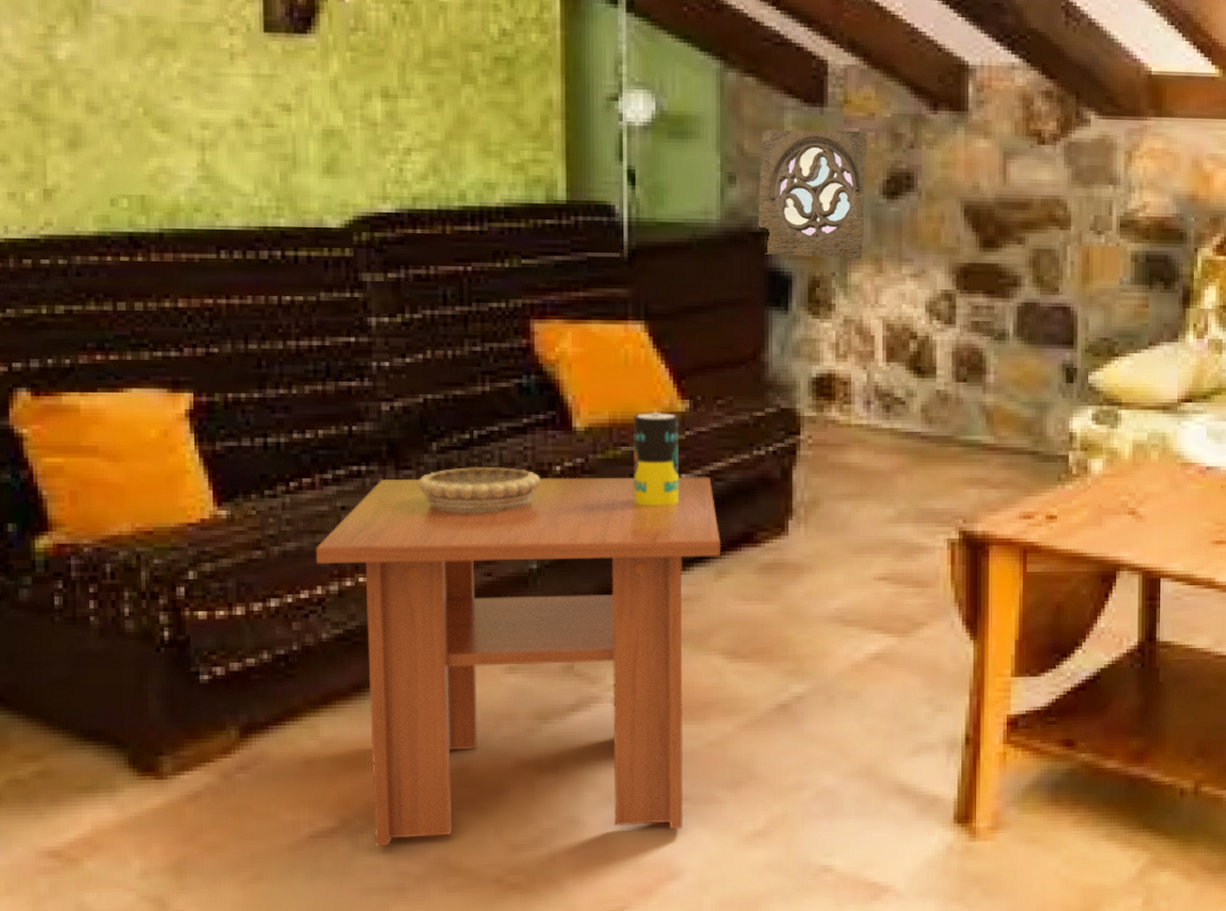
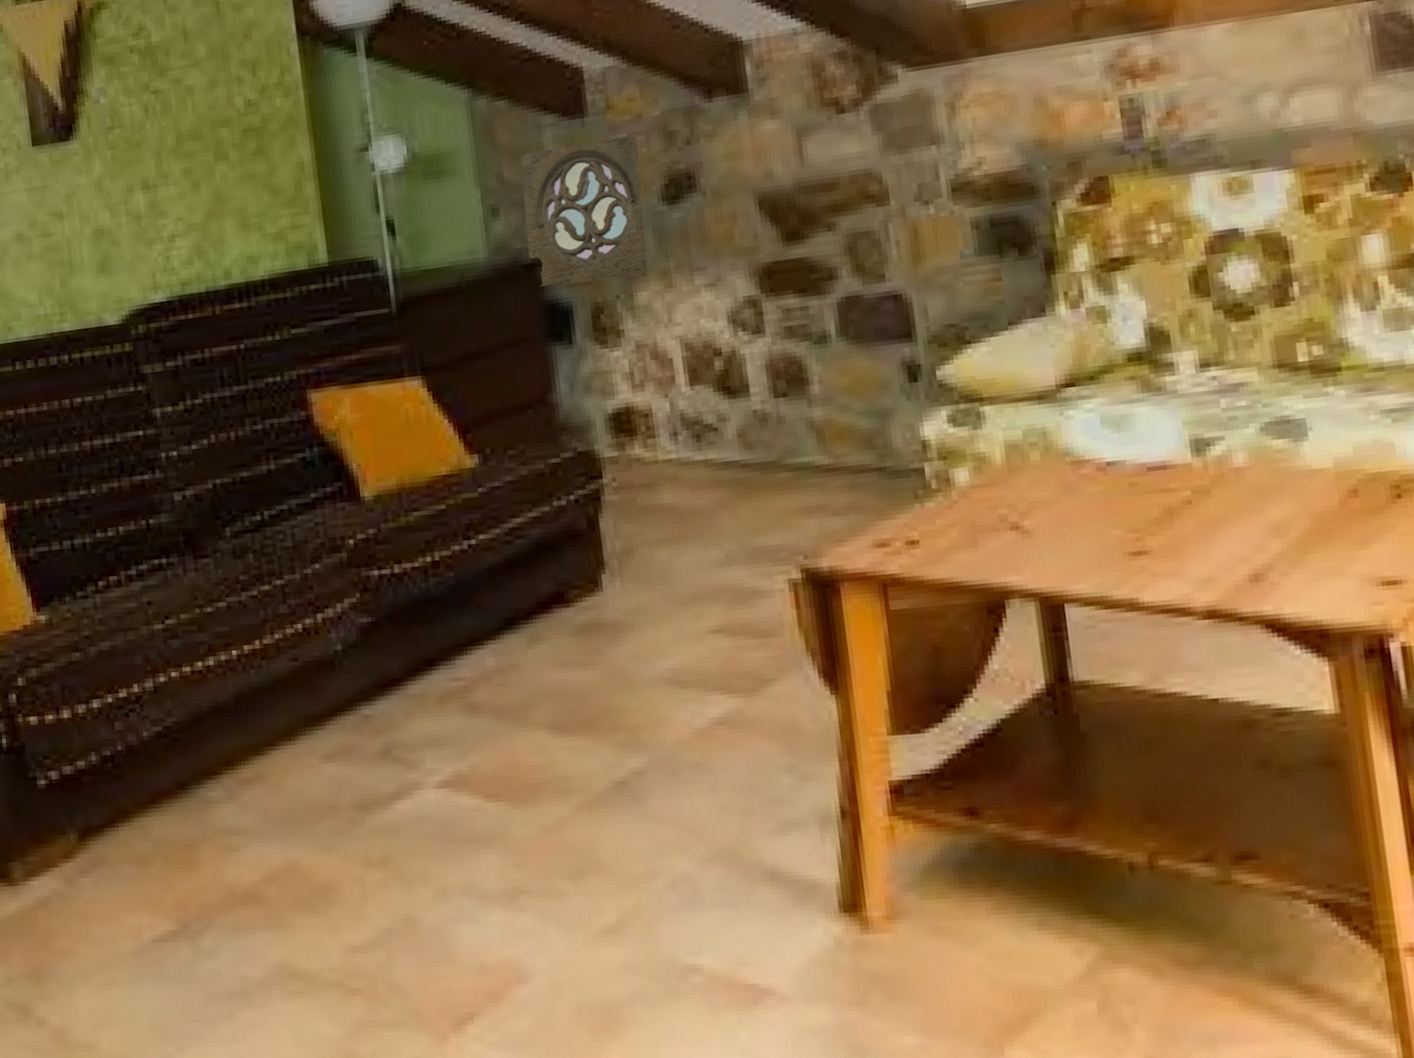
coffee table: present [315,477,722,846] -> none [128,535,532,950]
decorative bowl: present [418,466,540,512] -> none [216,546,335,598]
candle: present [633,412,679,506] -> none [421,470,480,573]

